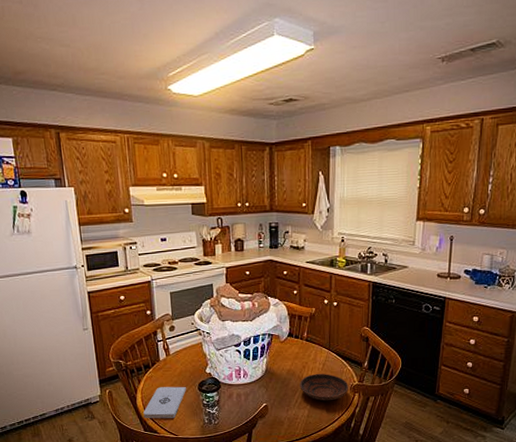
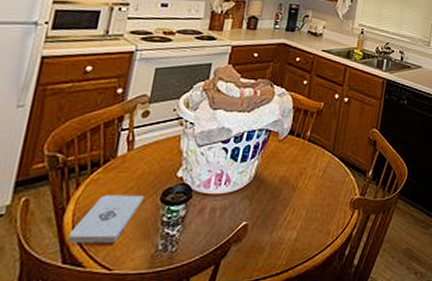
bowl: present [299,374,349,401] -> none [292,183,349,220]

